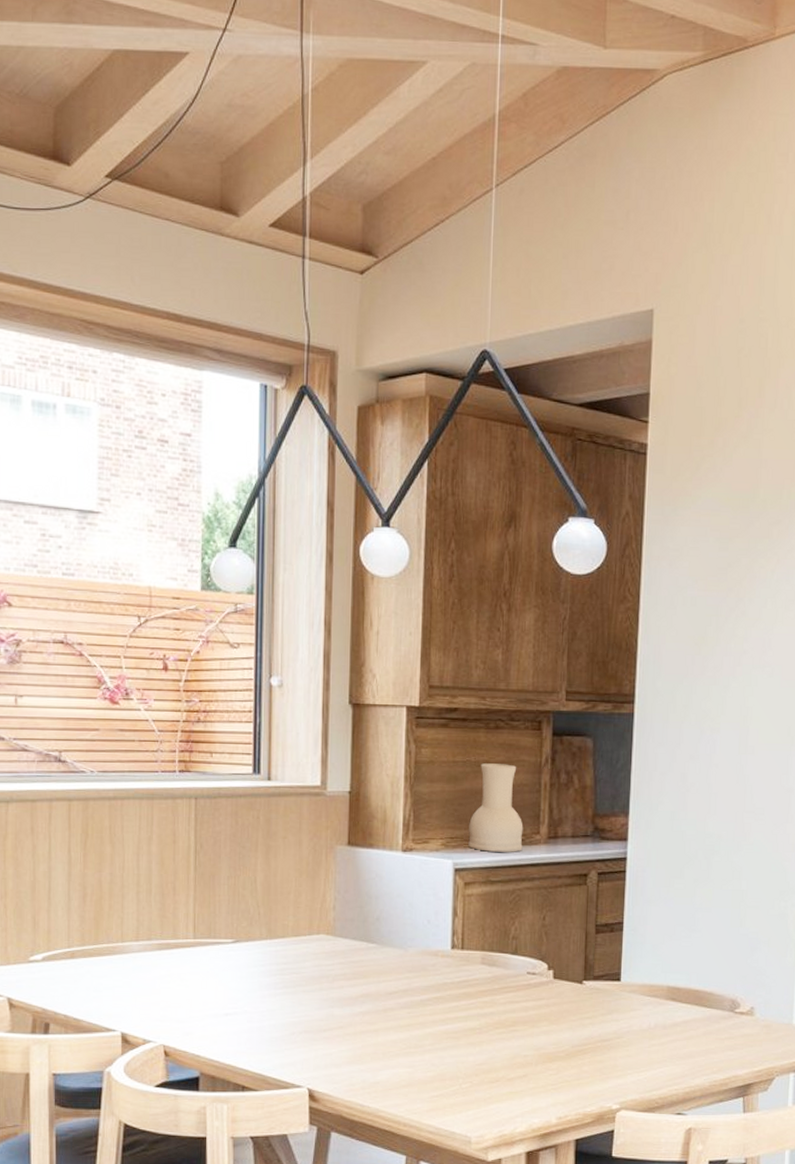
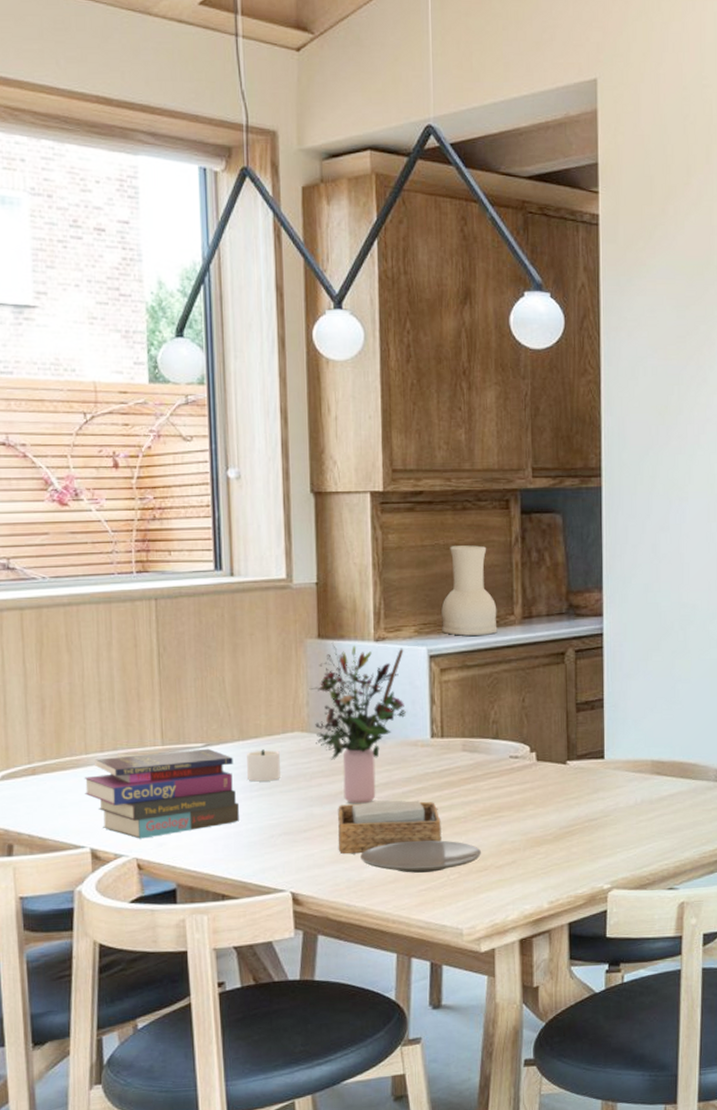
books: none [119,944,263,1027] -> present [84,748,239,839]
candle: none [273,949,305,980] -> present [247,749,280,782]
bouquet: none [336,849,430,1007] -> present [309,642,406,803]
napkin holder: none [355,1006,456,1057] -> present [337,800,441,855]
plate: none [376,1047,494,1080] -> present [360,840,481,873]

